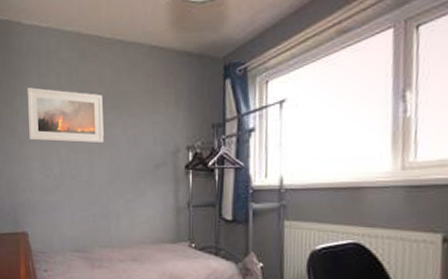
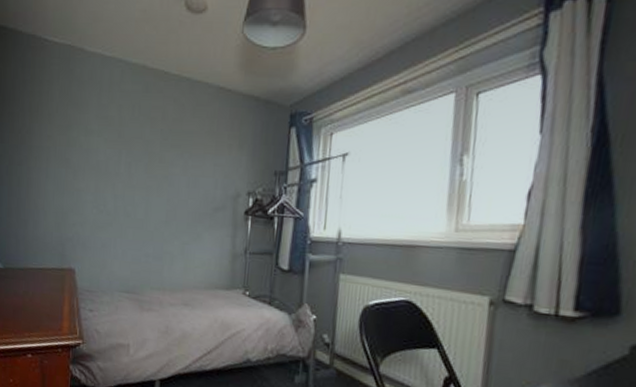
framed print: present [27,87,104,144] -> none [83,117,165,182]

